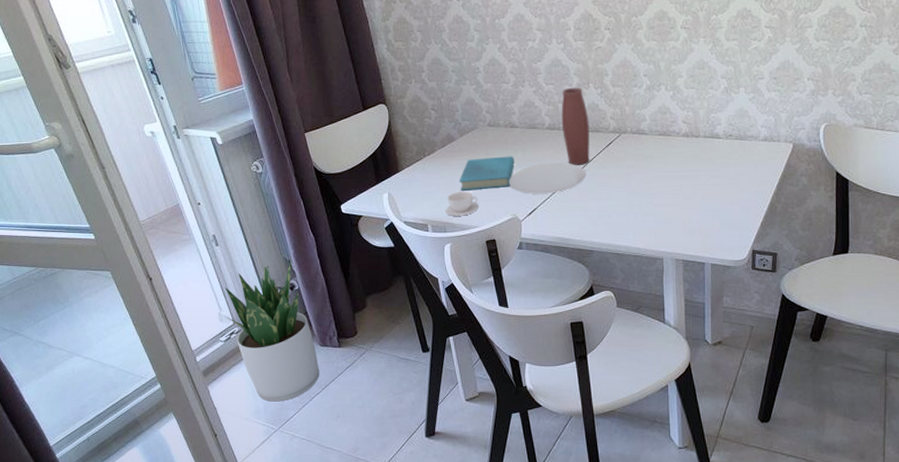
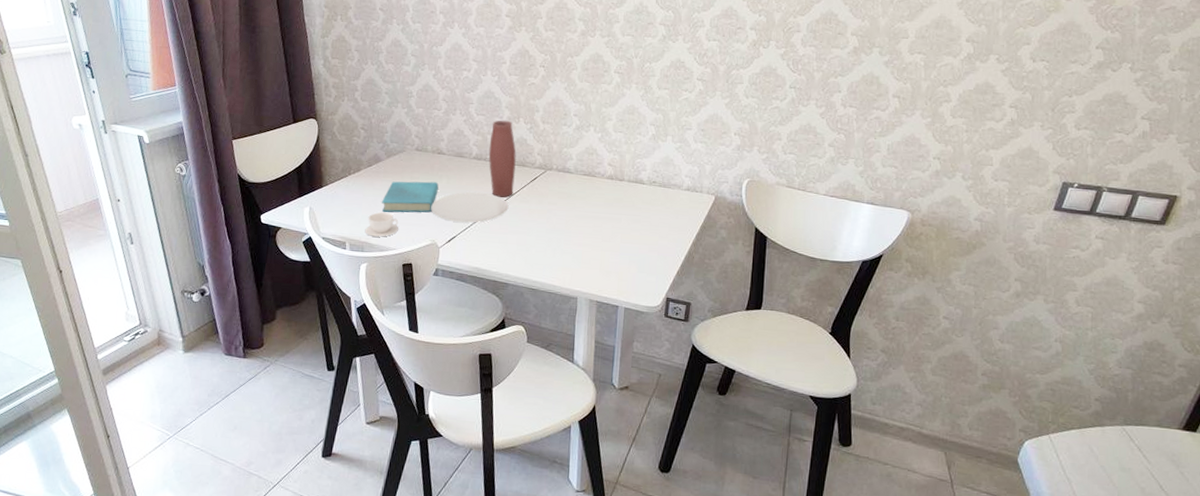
planter: present [225,260,320,402] -> none [132,265,222,408]

